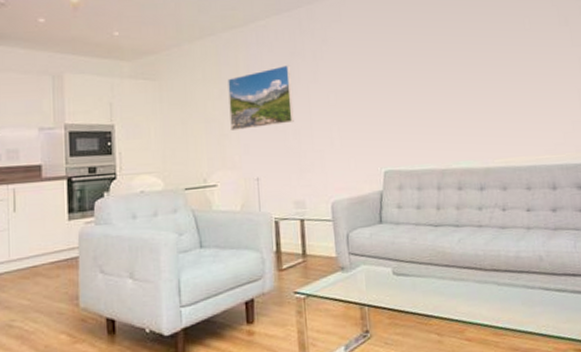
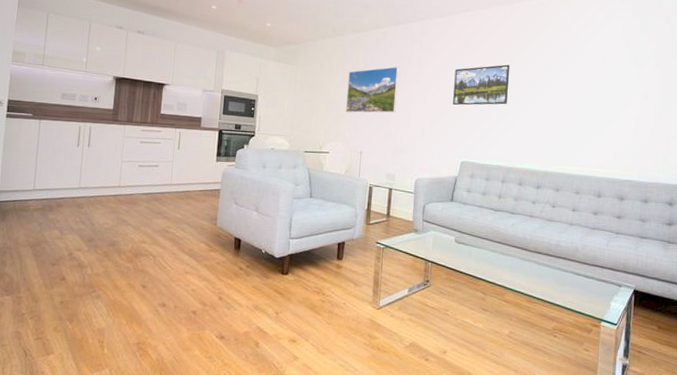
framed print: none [359,45,427,103] -> present [453,64,510,106]

